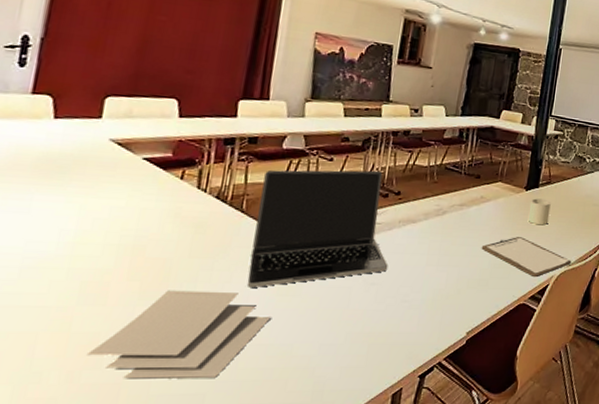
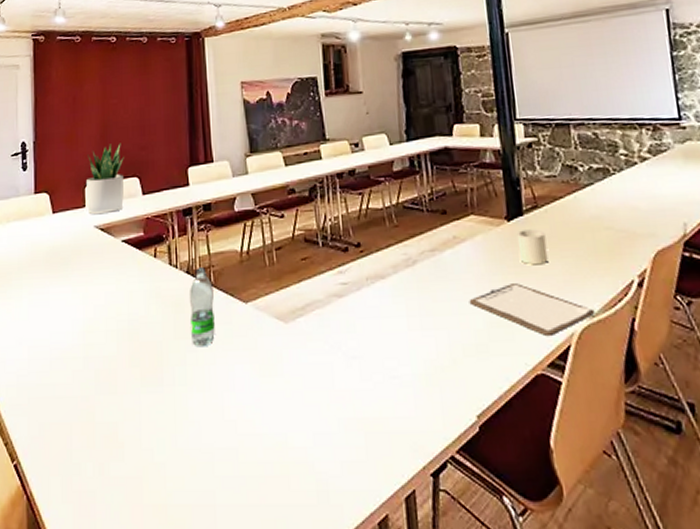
papers: present [87,290,271,379] -> none [111,374,259,472]
planter: none [104,60,164,129] -> present [87,143,124,215]
bottle: none [208,194,244,267] -> present [188,267,215,348]
laptop: present [246,170,388,289] -> none [224,221,366,370]

